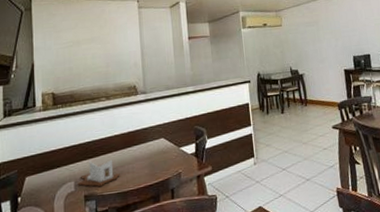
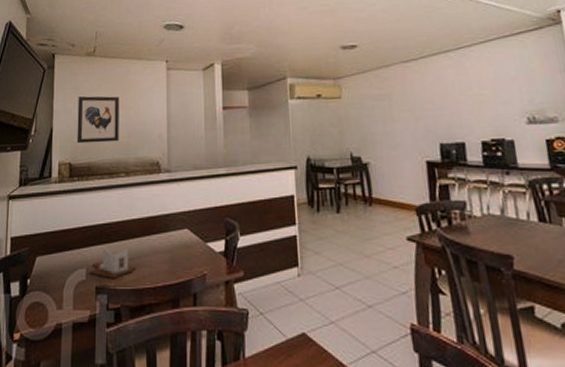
wall art: none [57,32,98,76] -> present [76,96,120,144]

